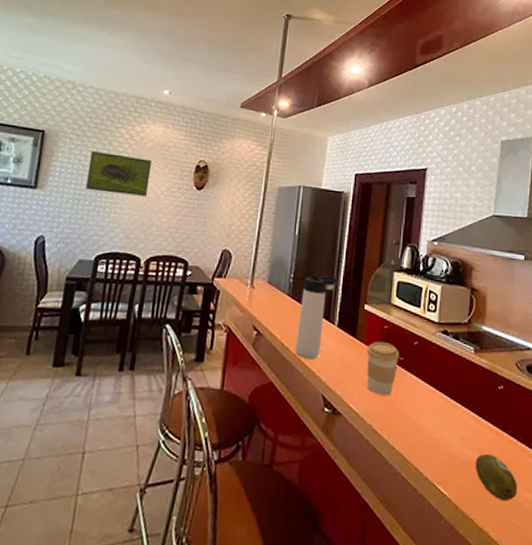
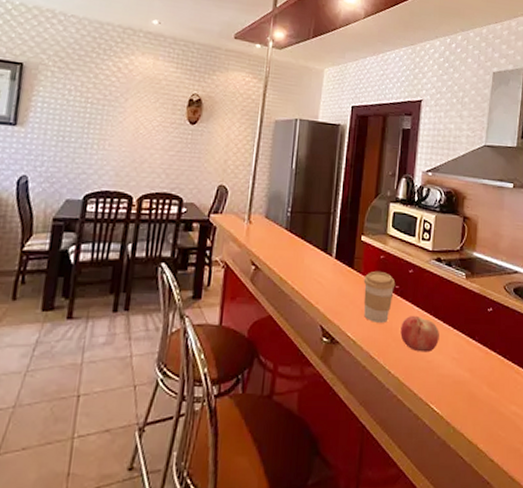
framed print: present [86,151,151,197] -> none [71,85,141,132]
thermos bottle: present [295,275,337,359] -> none [294,208,334,291]
fruit: none [405,389,446,430] -> present [400,315,439,353]
fruit: present [475,453,518,502] -> none [465,372,504,415]

